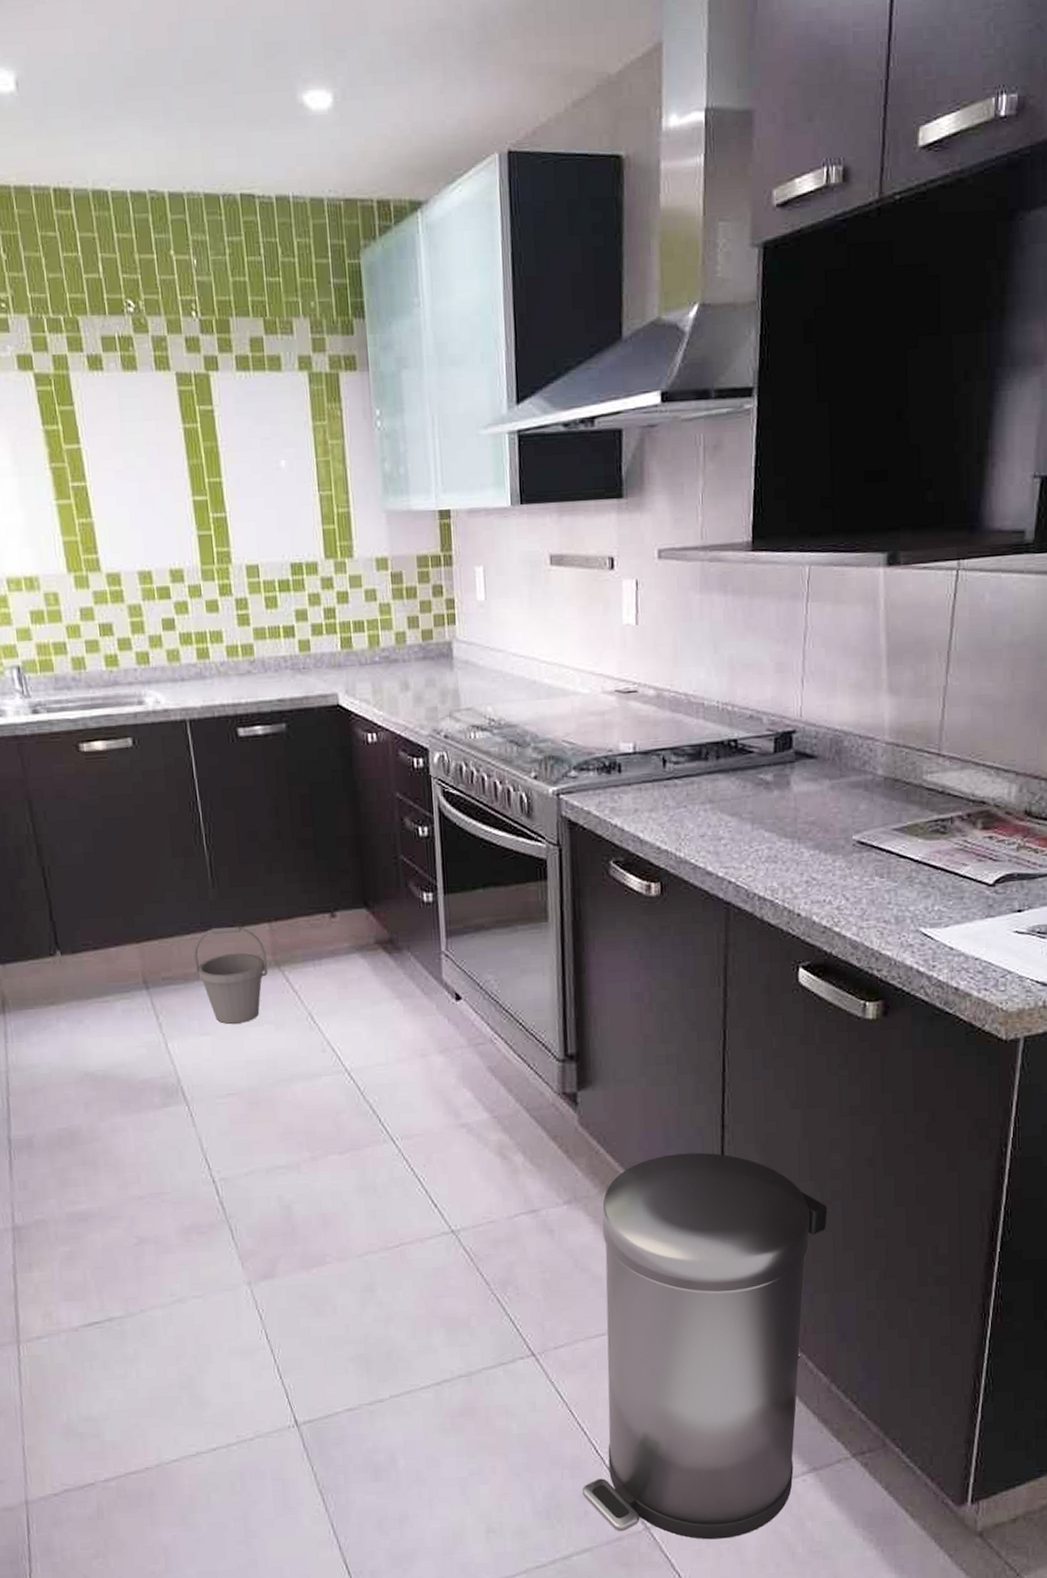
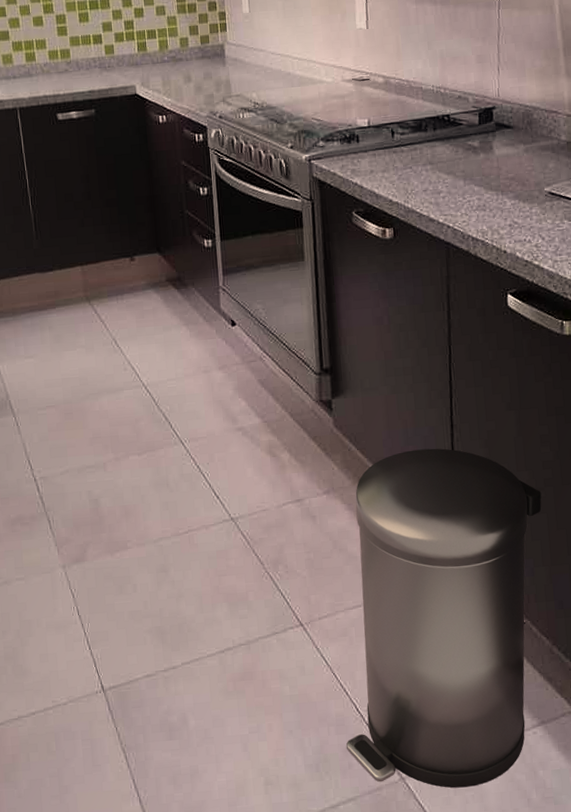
bucket: present [193,926,268,1024] -> none [20,270,80,349]

